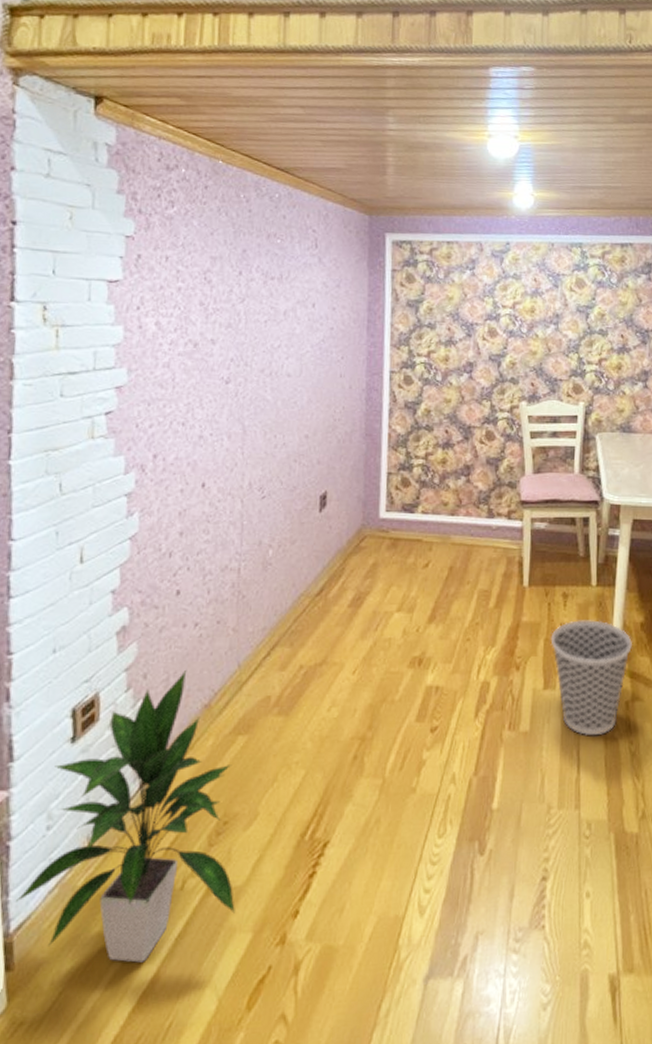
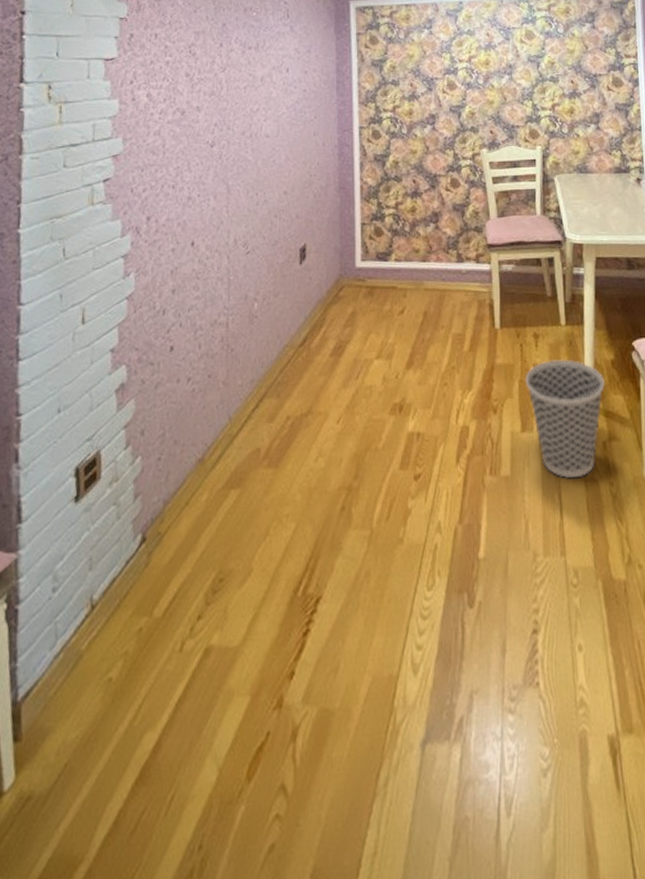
indoor plant: present [16,671,235,963] -> none [24,426,233,731]

